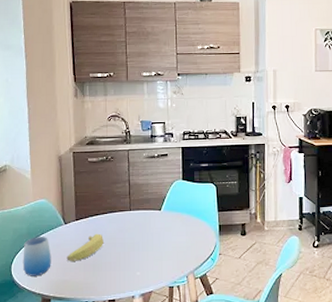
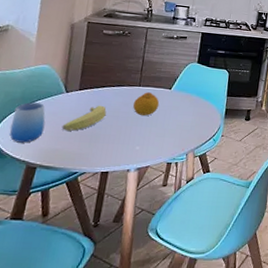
fruit: none [127,216,152,240] -> present [132,92,160,116]

